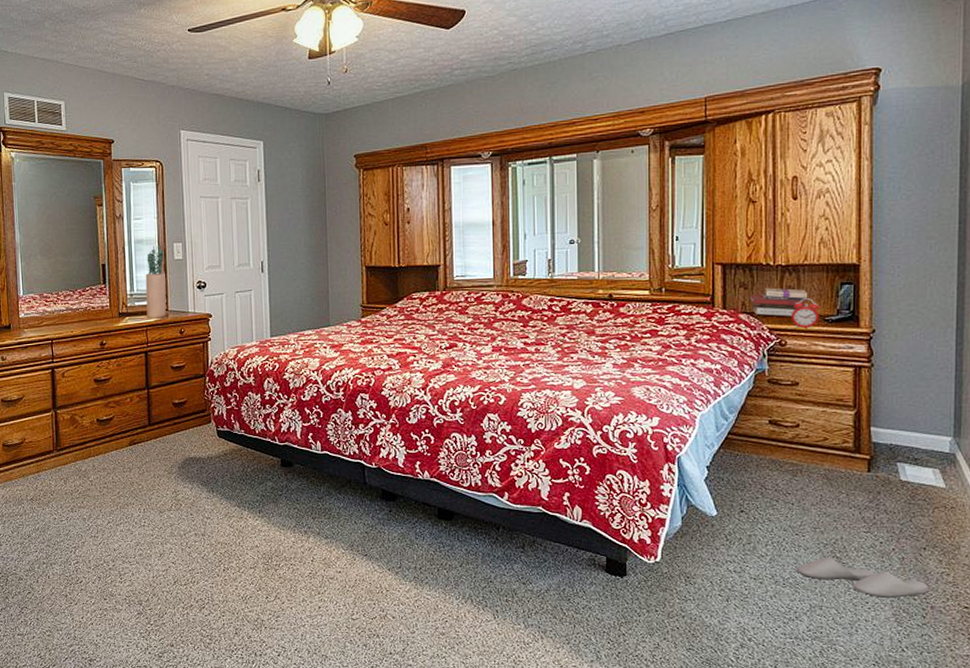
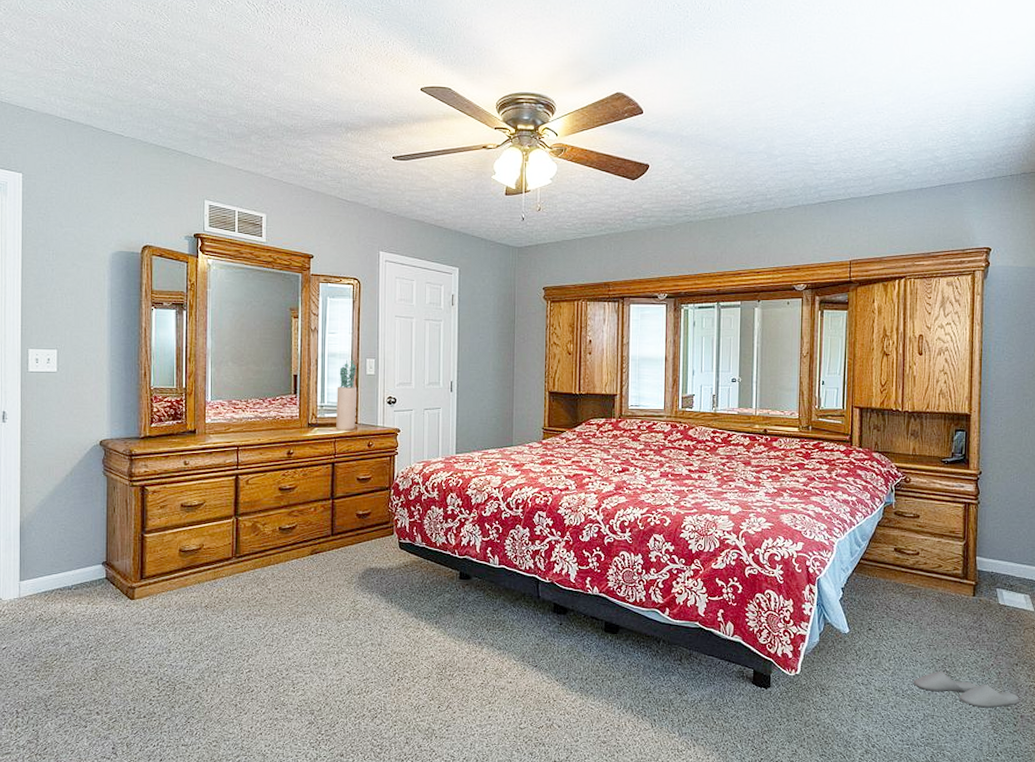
books: present [749,287,808,318] -> none [881,431,929,458]
alarm clock: present [791,298,820,329] -> none [914,442,938,469]

